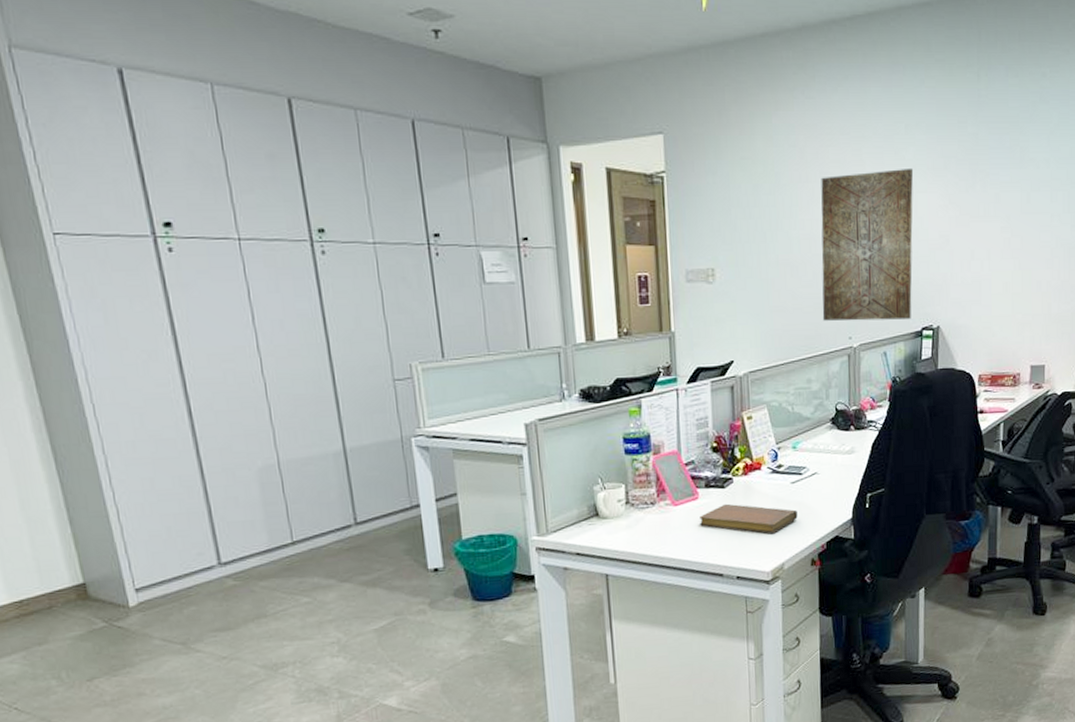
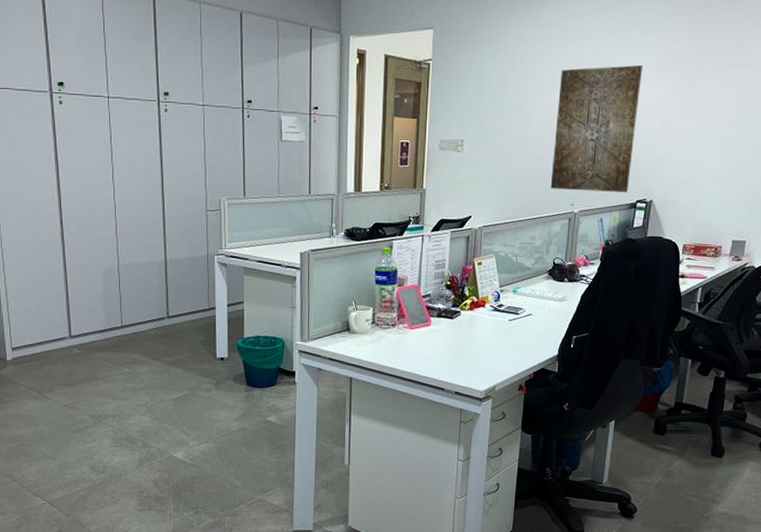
notebook: present [700,503,798,534] -> none [430,331,512,361]

